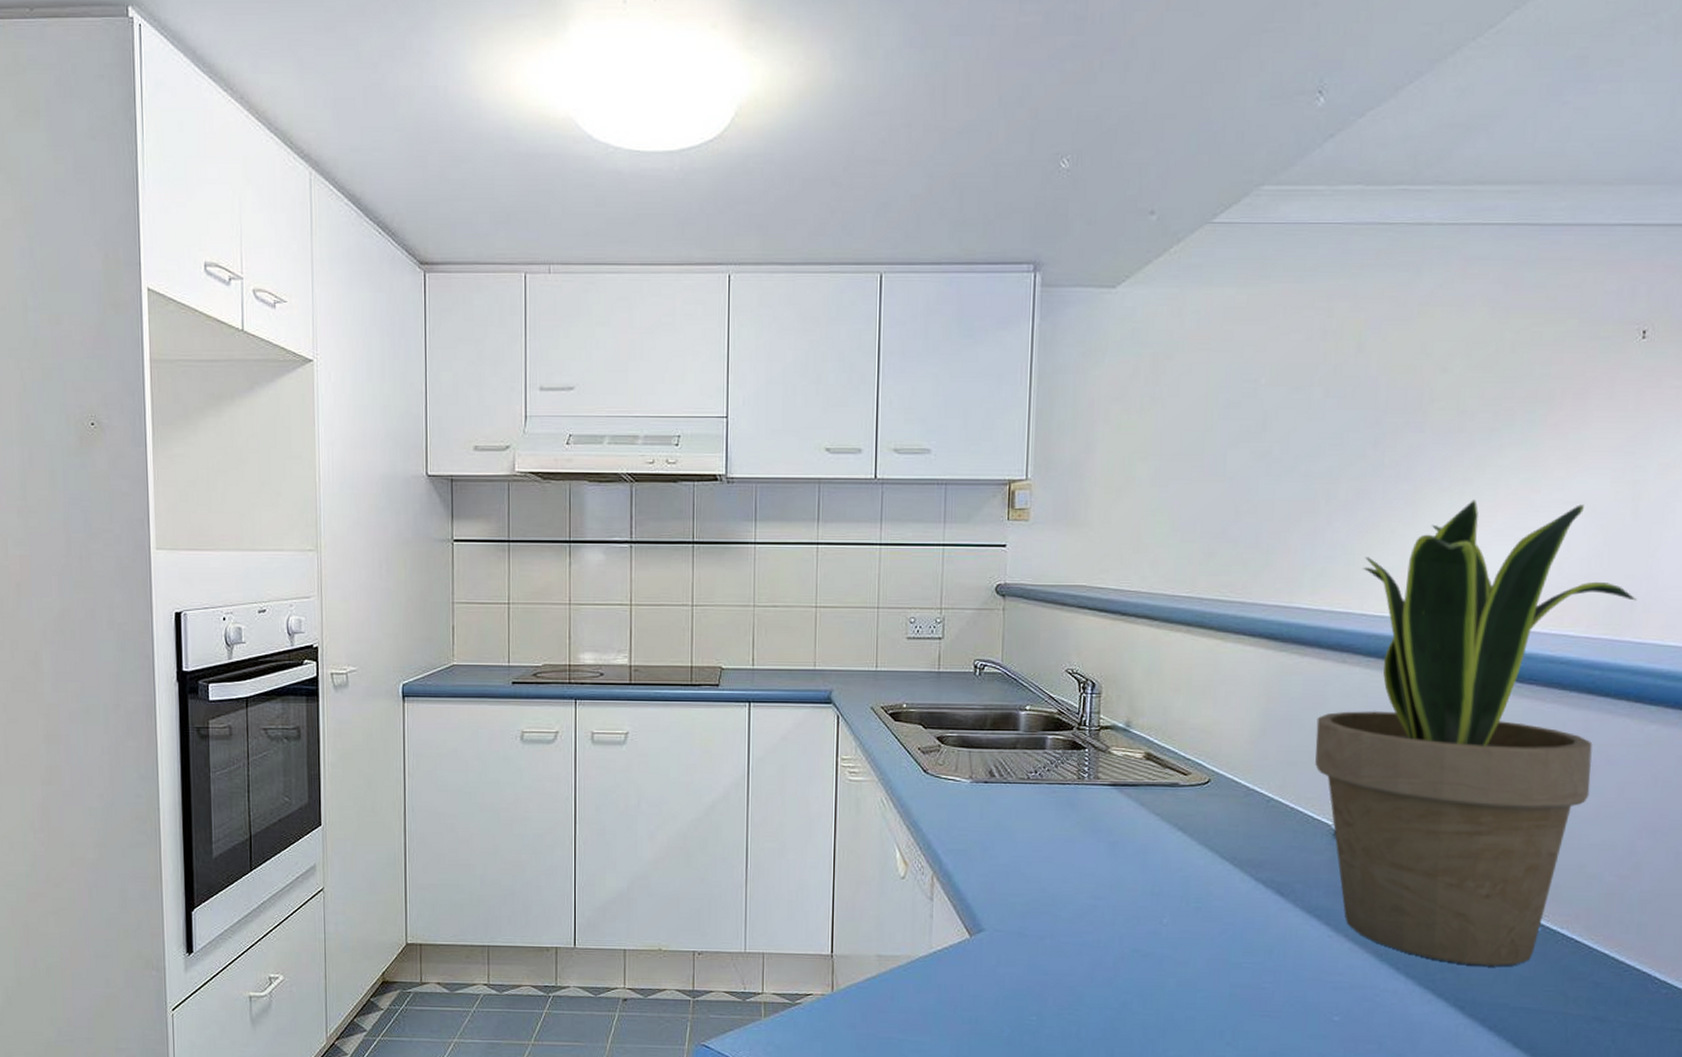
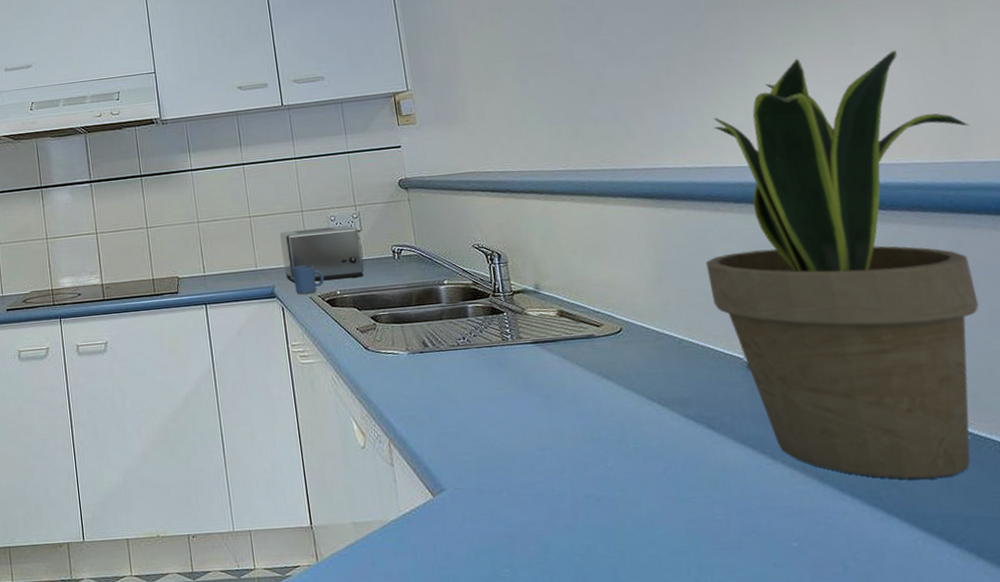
toaster: none [847,629,940,692] -> present [280,225,364,284]
mug: none [855,670,891,705] -> present [291,264,325,295]

